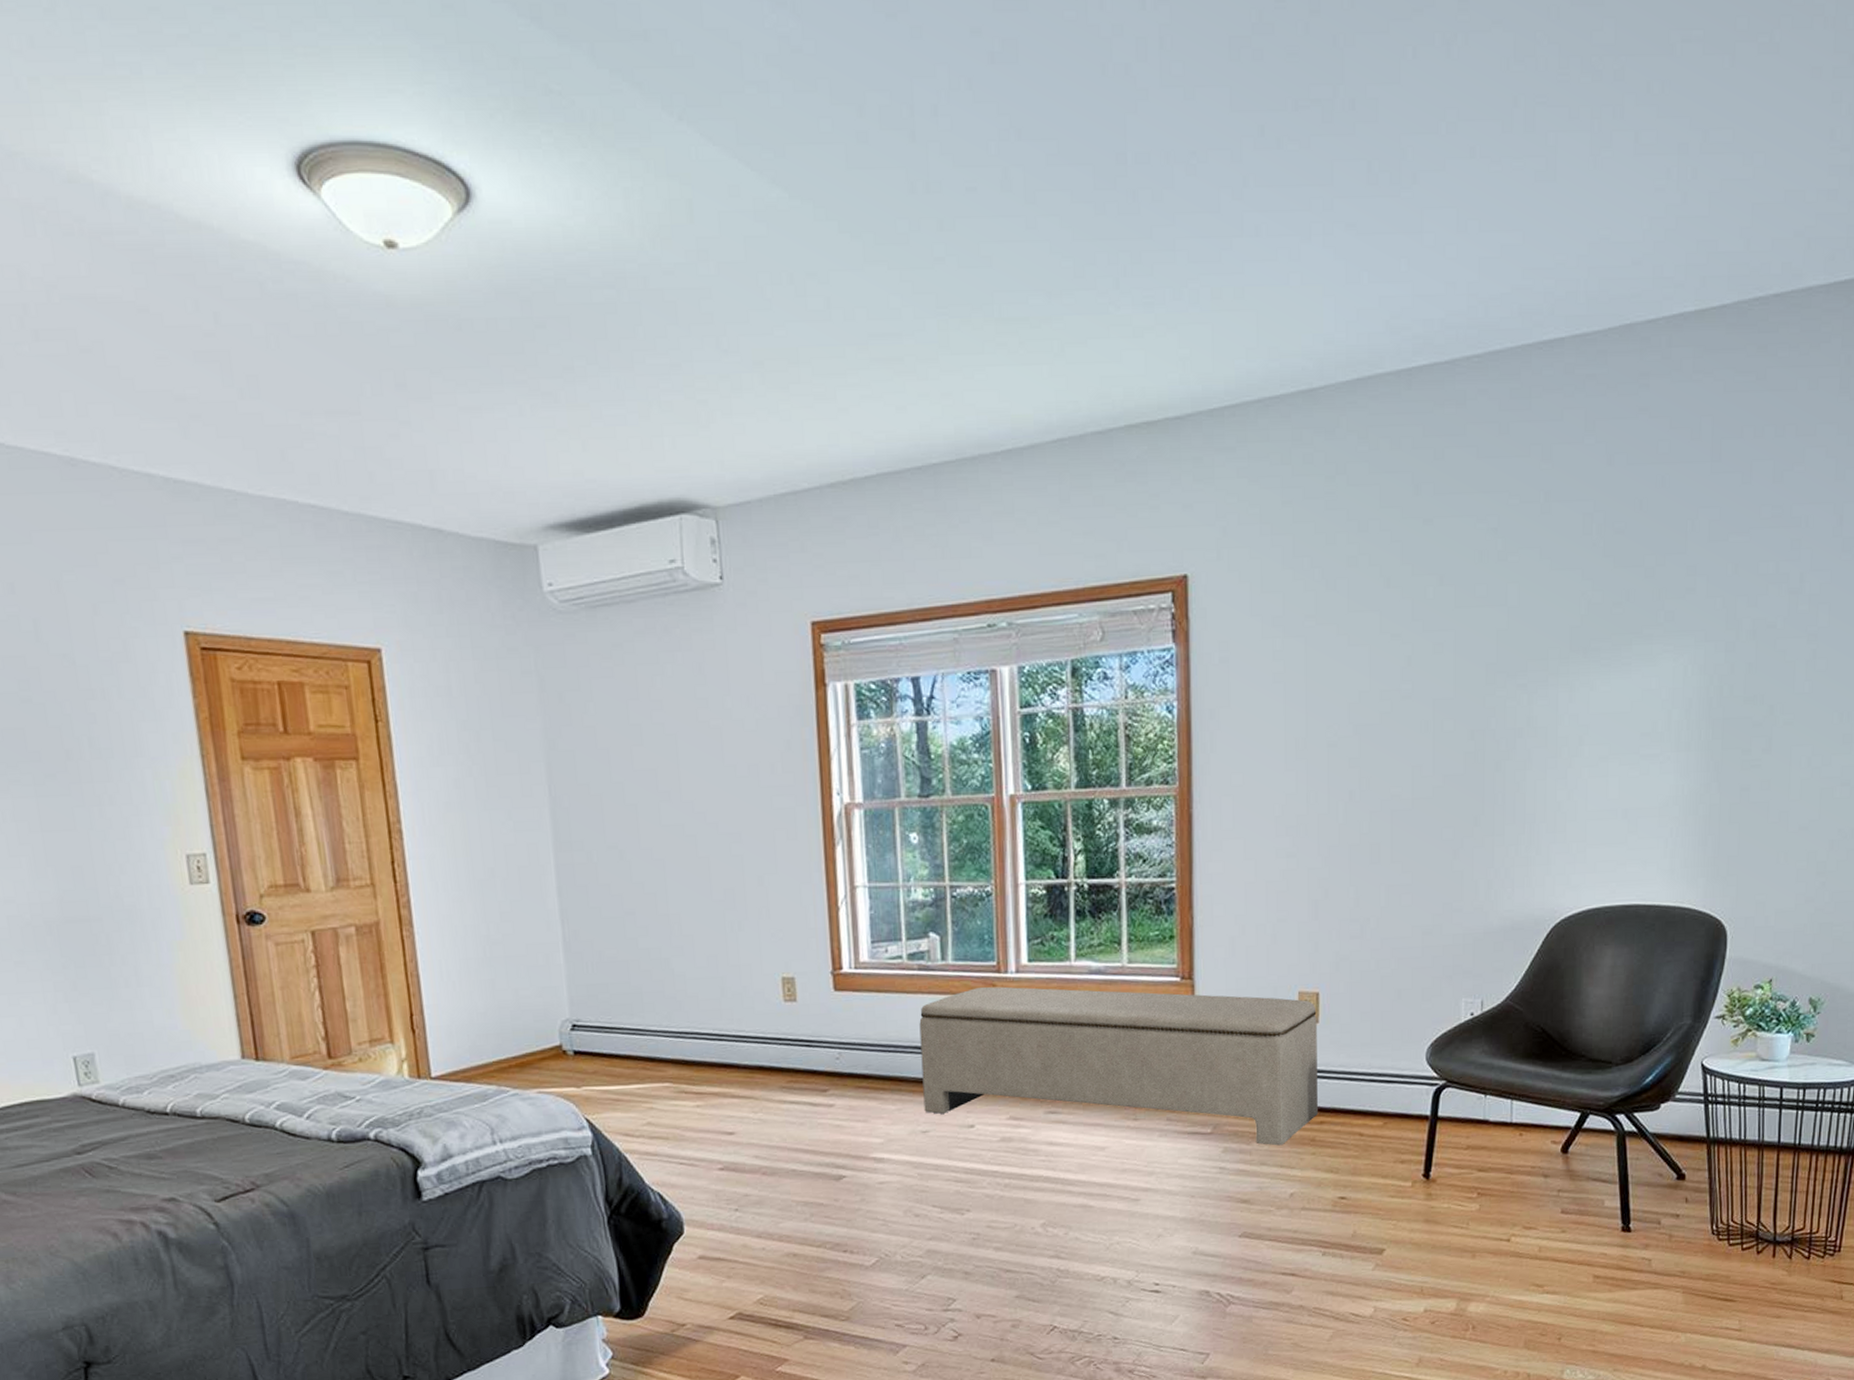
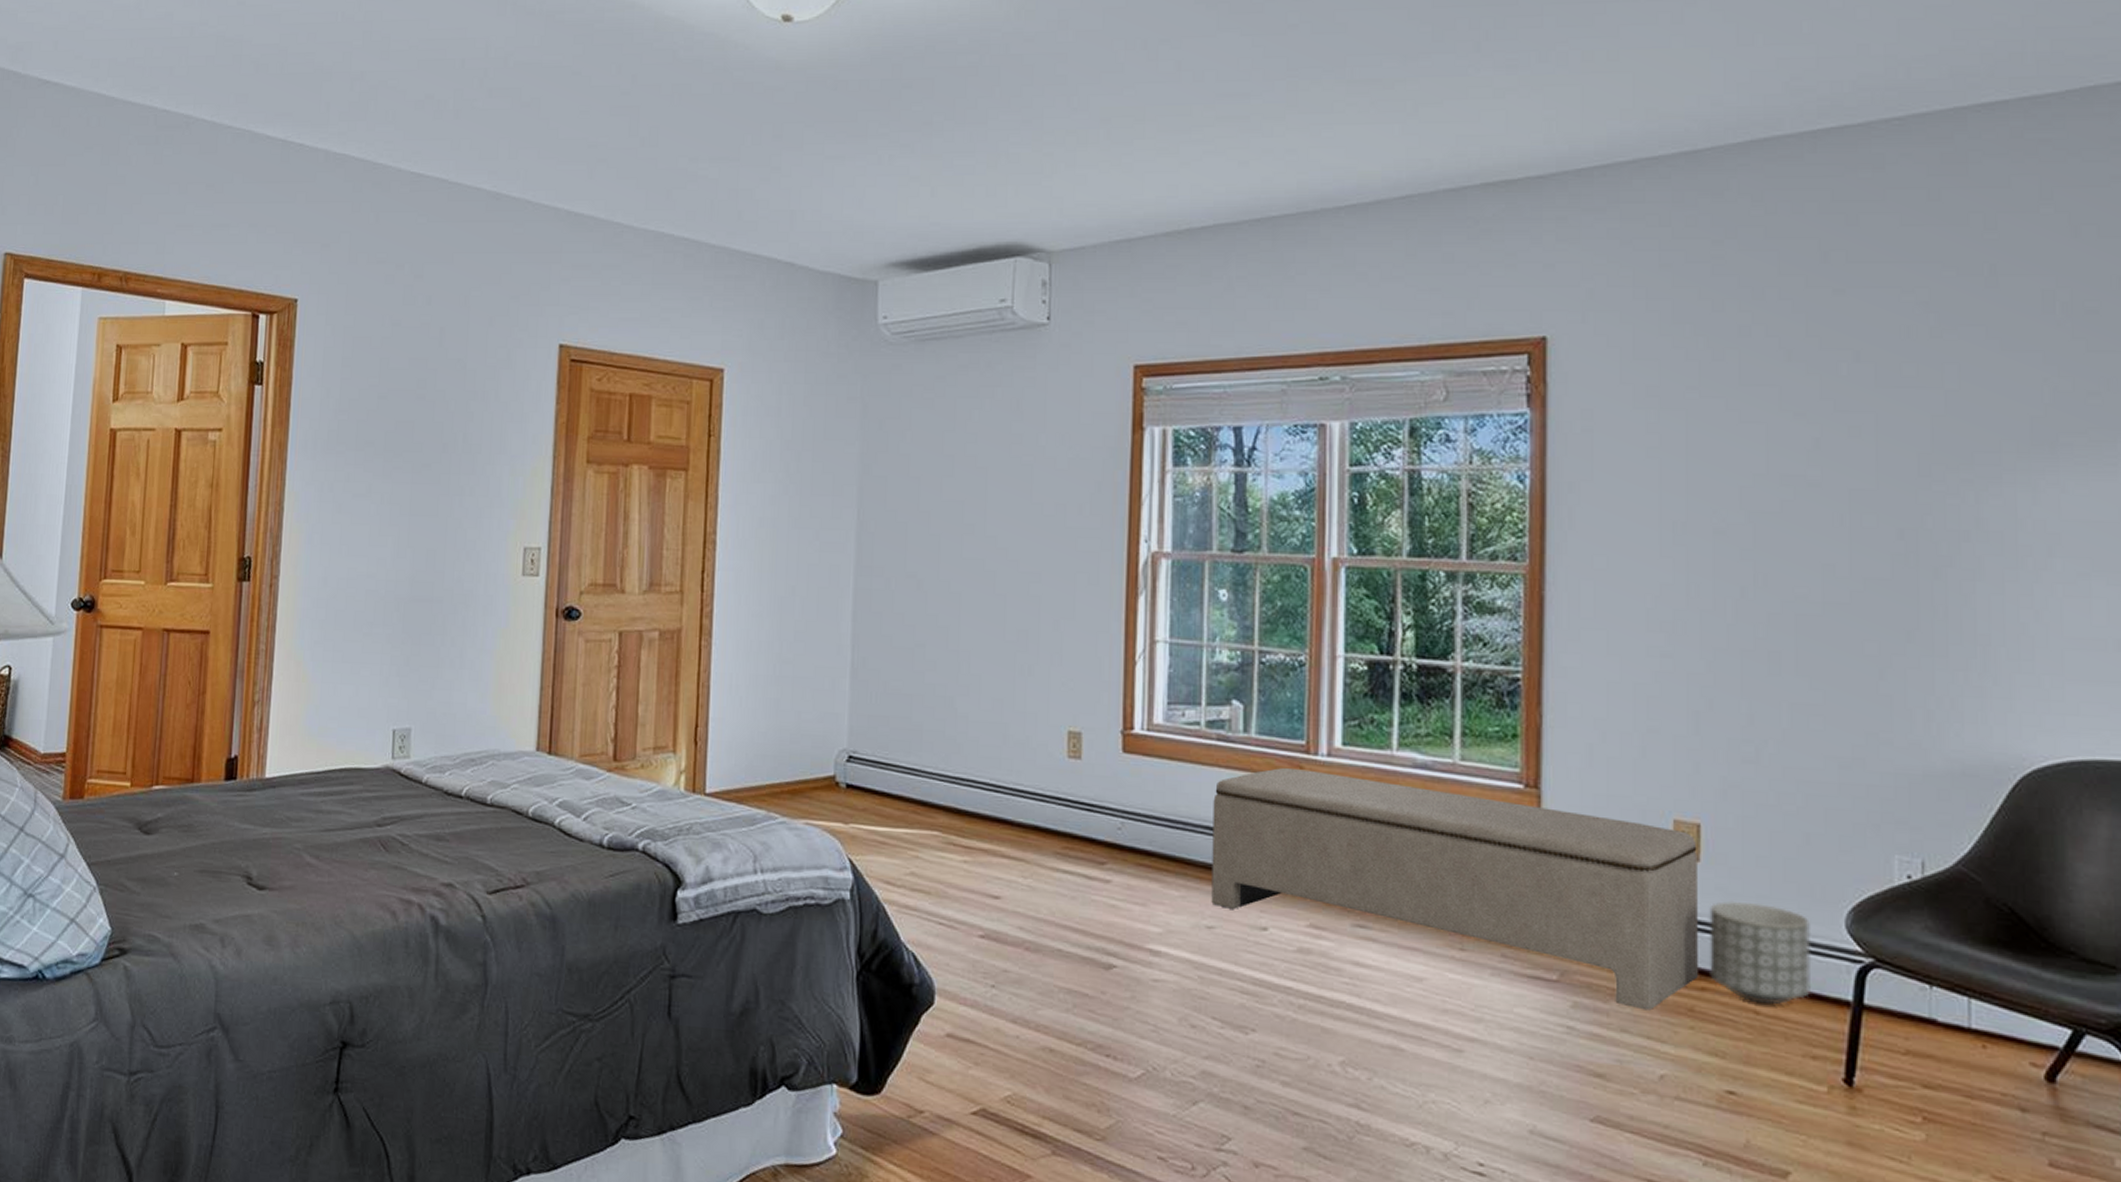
planter: none [1326,1050,1400,1127] -> present [1709,900,1810,1005]

